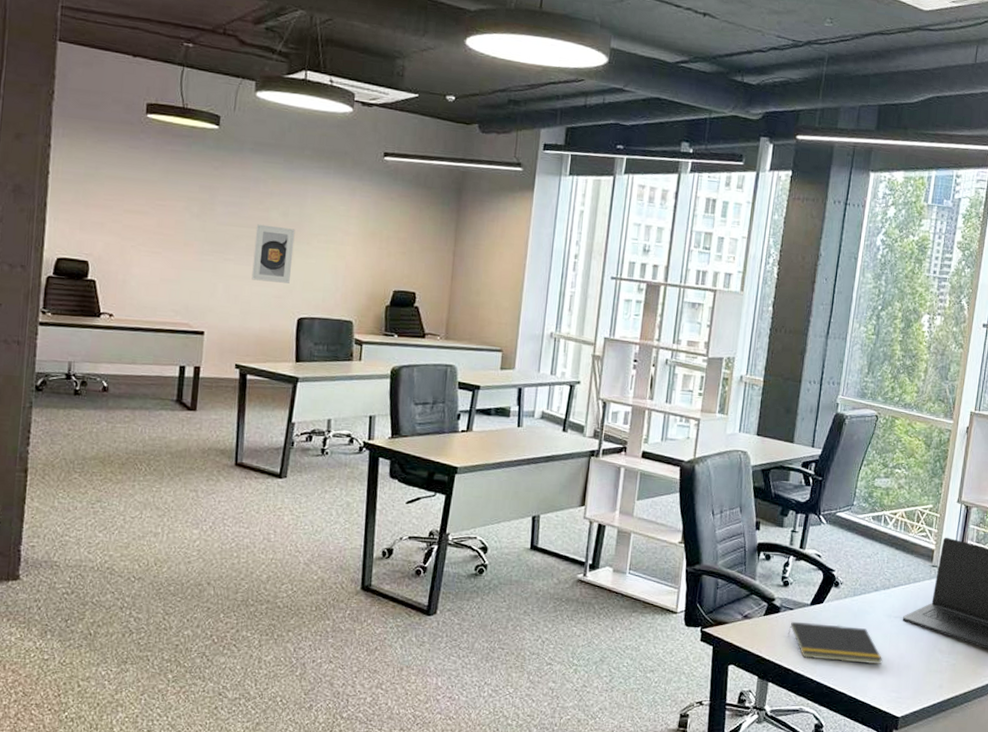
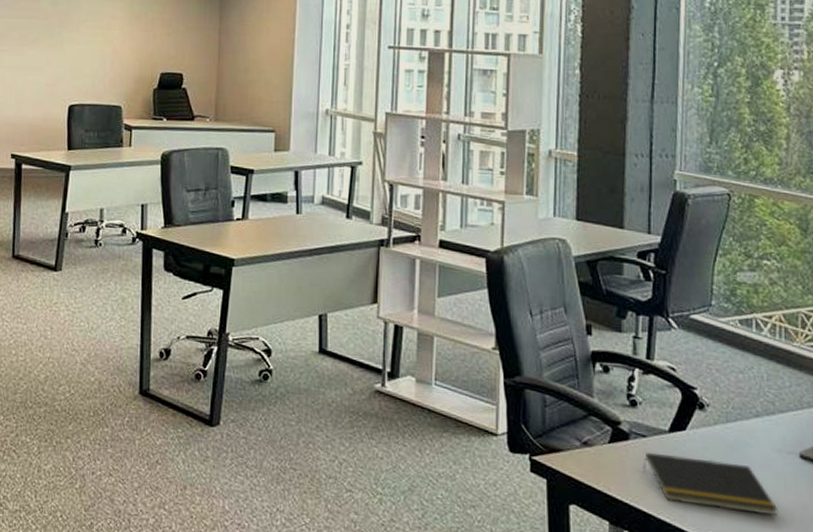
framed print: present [251,224,295,284] -> none [25,14,64,71]

